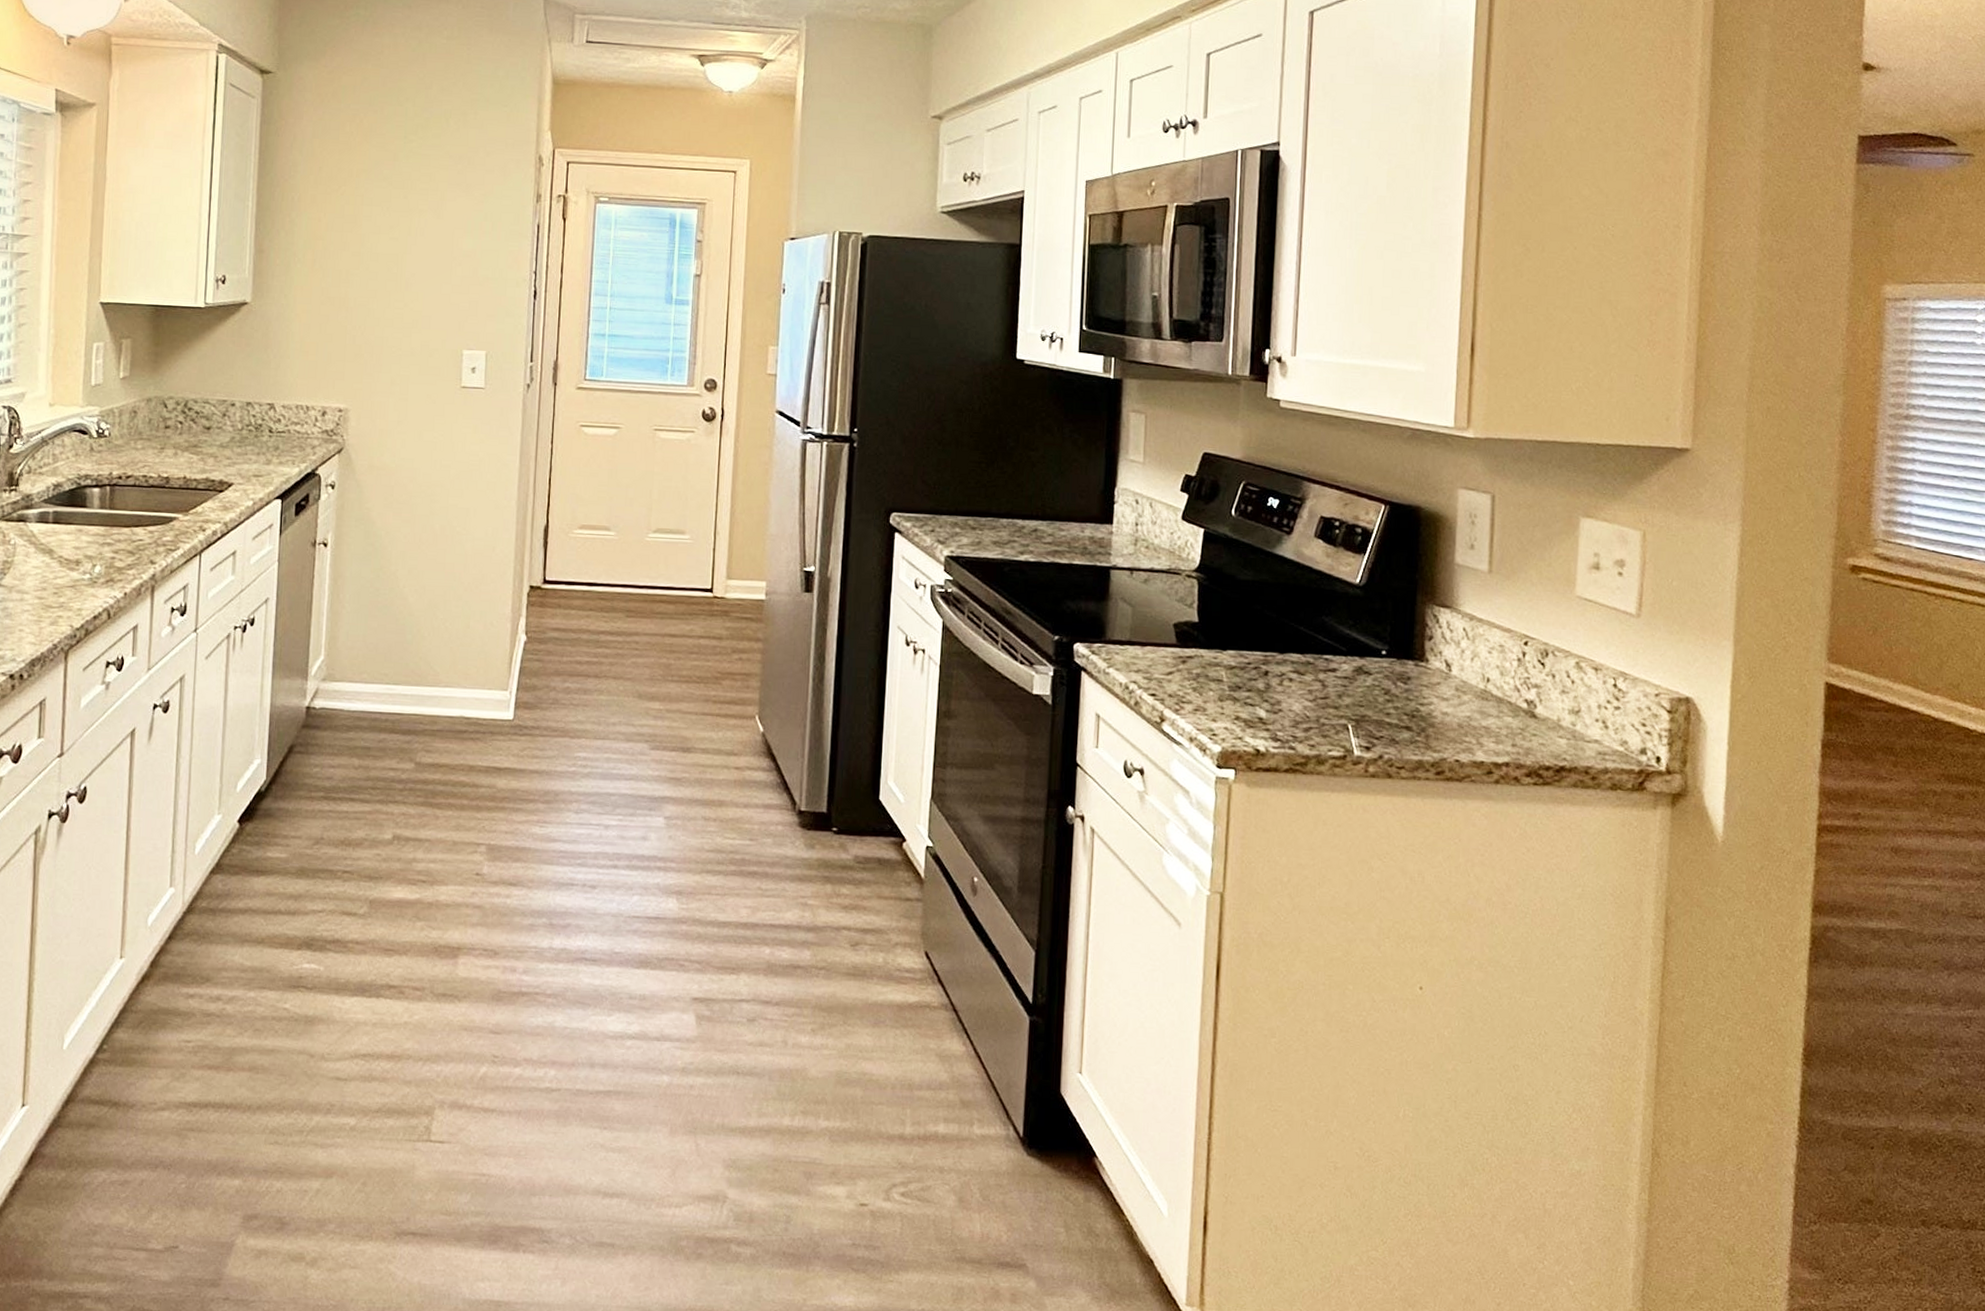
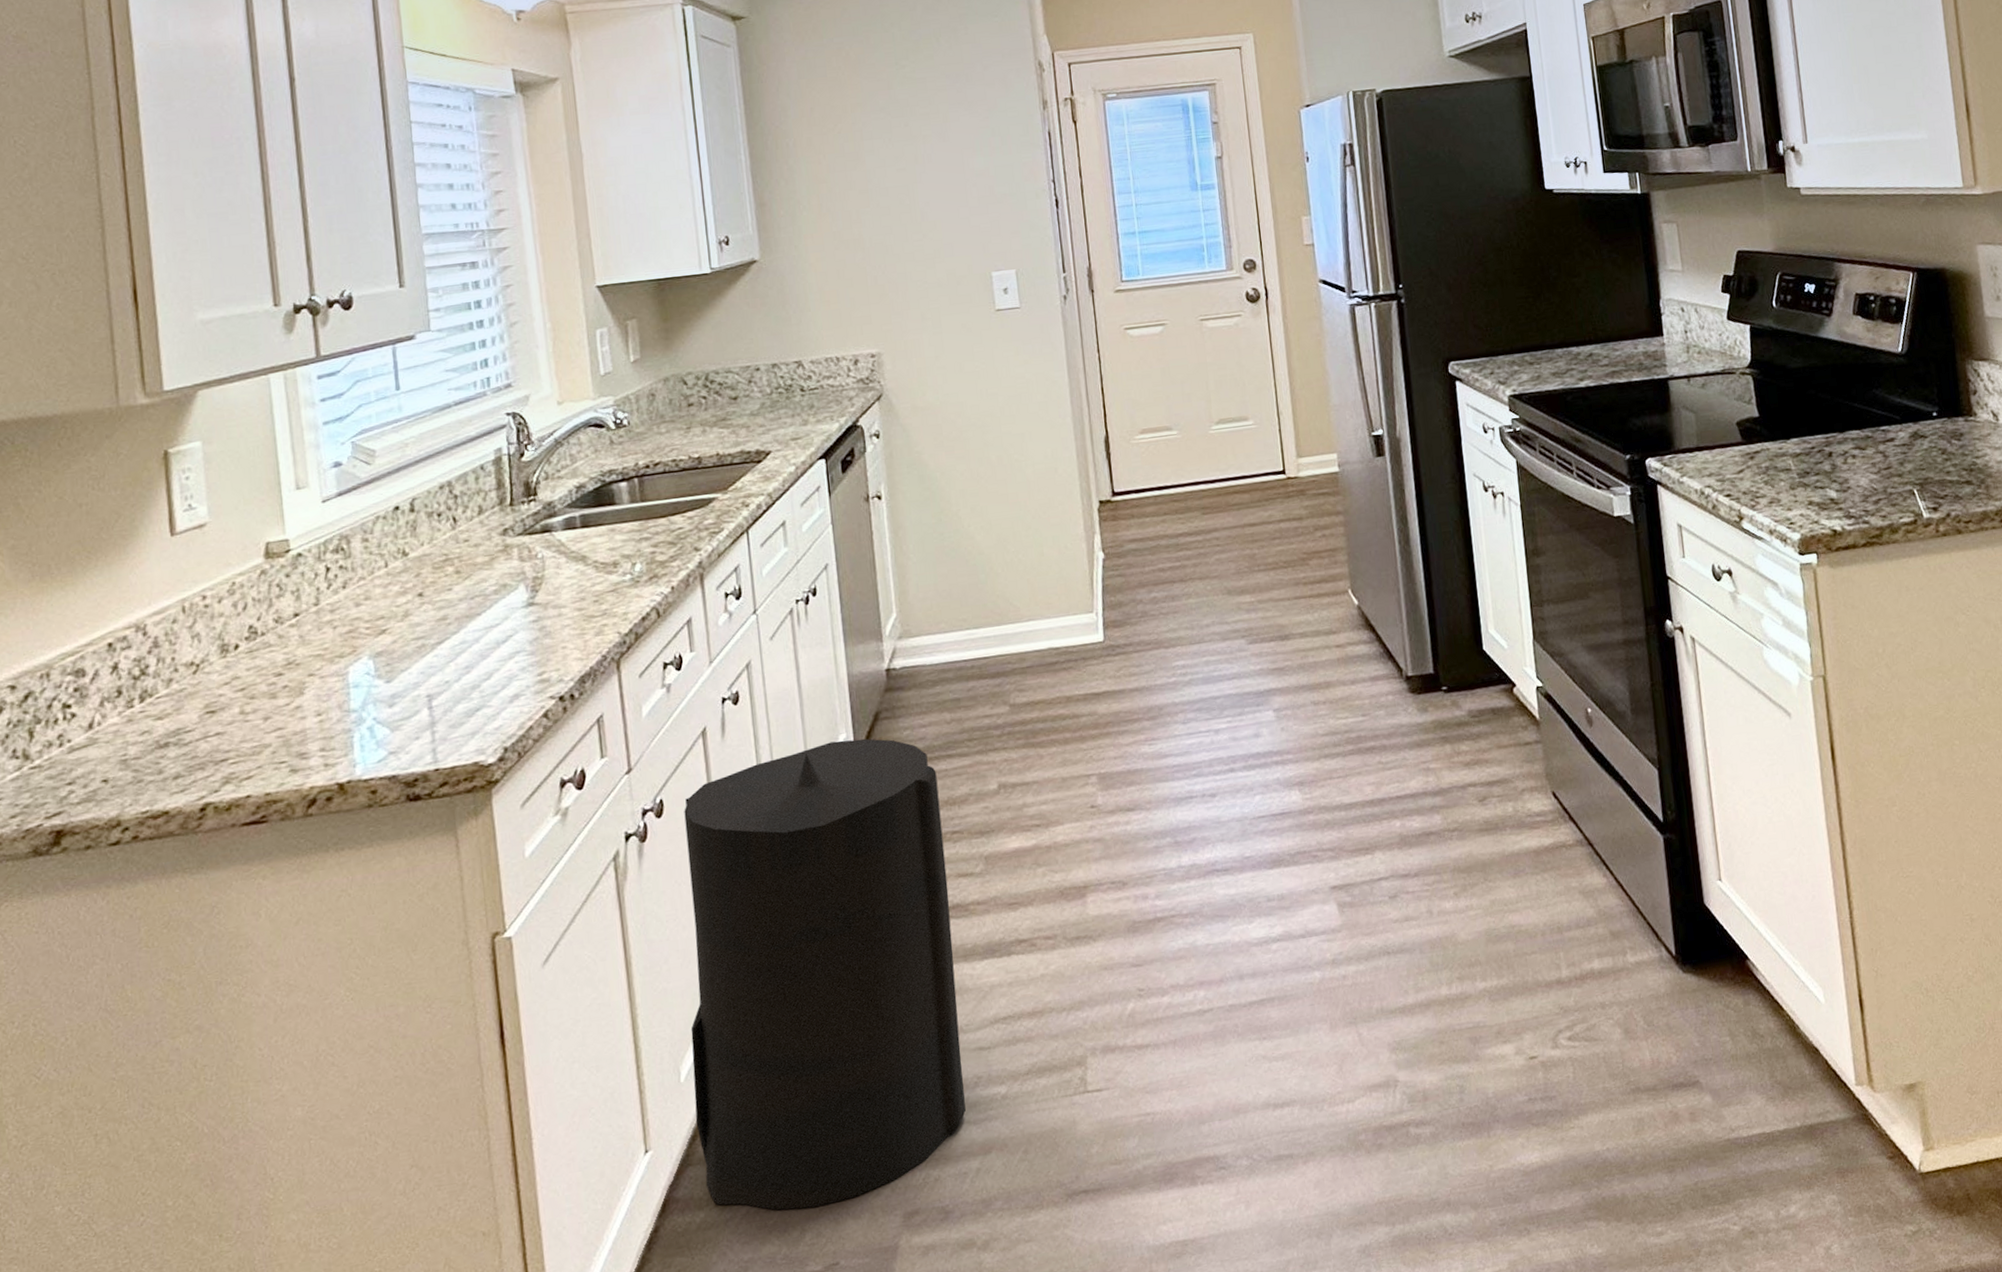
trash can: none [70,764,338,1191] -> present [684,738,966,1210]

